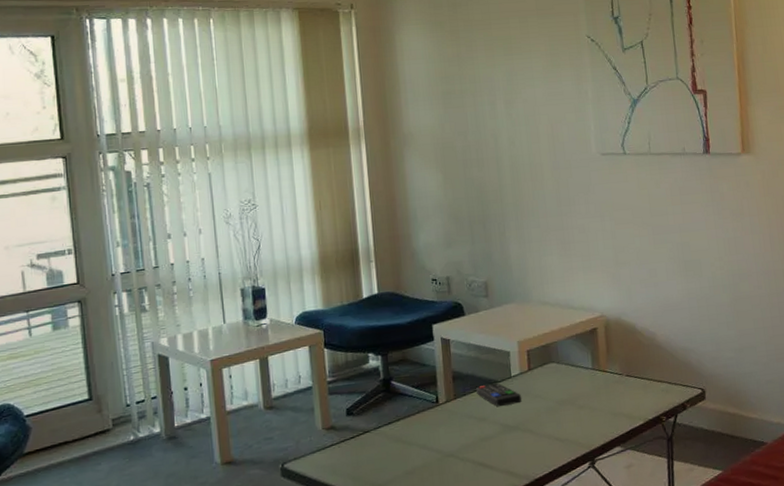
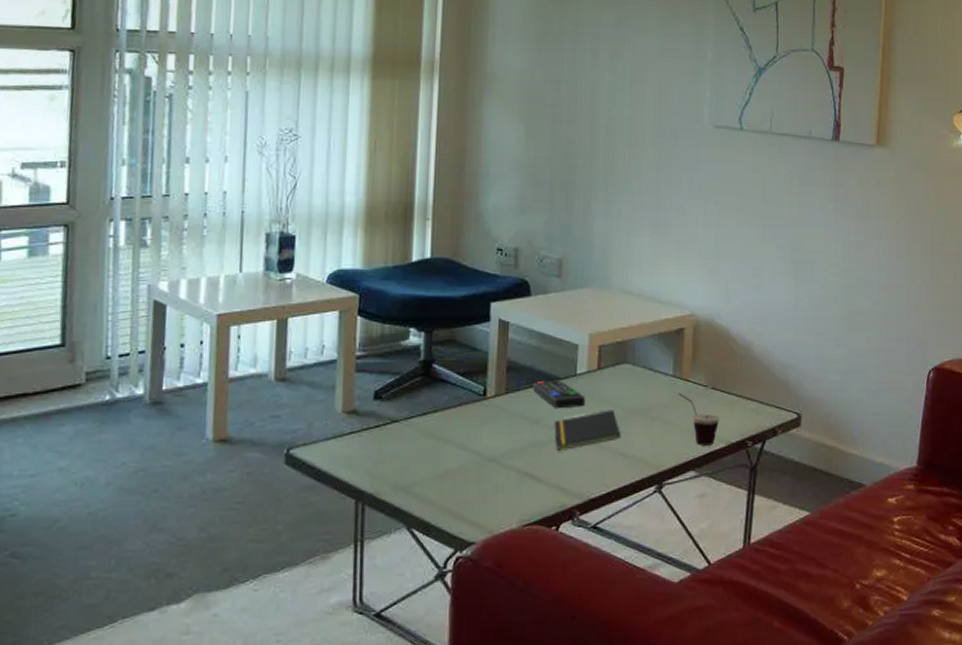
notepad: none [497,402,555,442] -> present [554,410,621,450]
cup: none [598,382,637,425] -> present [678,393,720,446]

